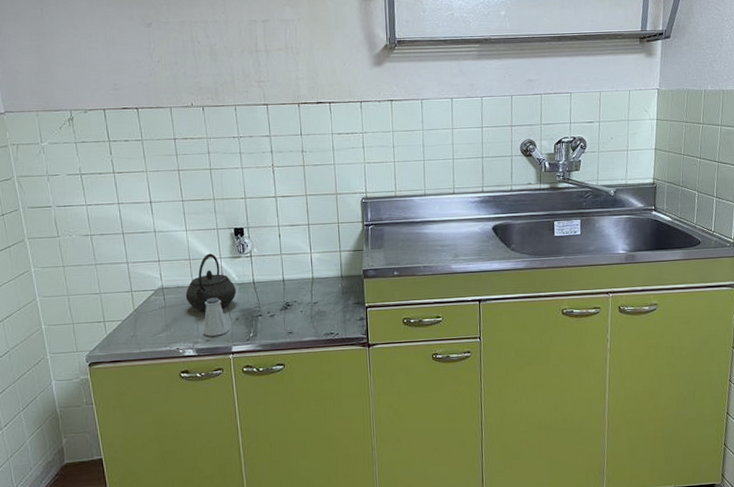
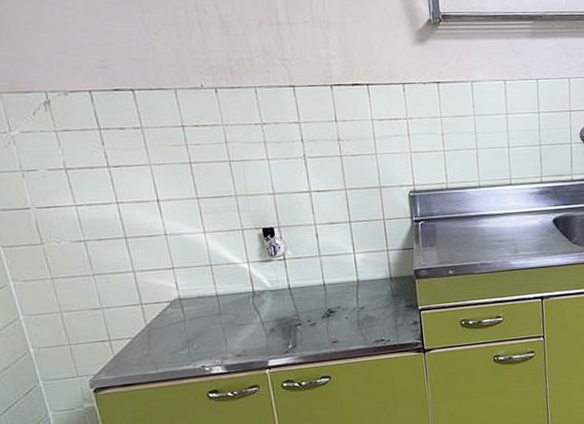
kettle: present [185,253,236,312] -> none [208,257,270,324]
saltshaker: present [202,297,229,337] -> none [232,306,263,351]

